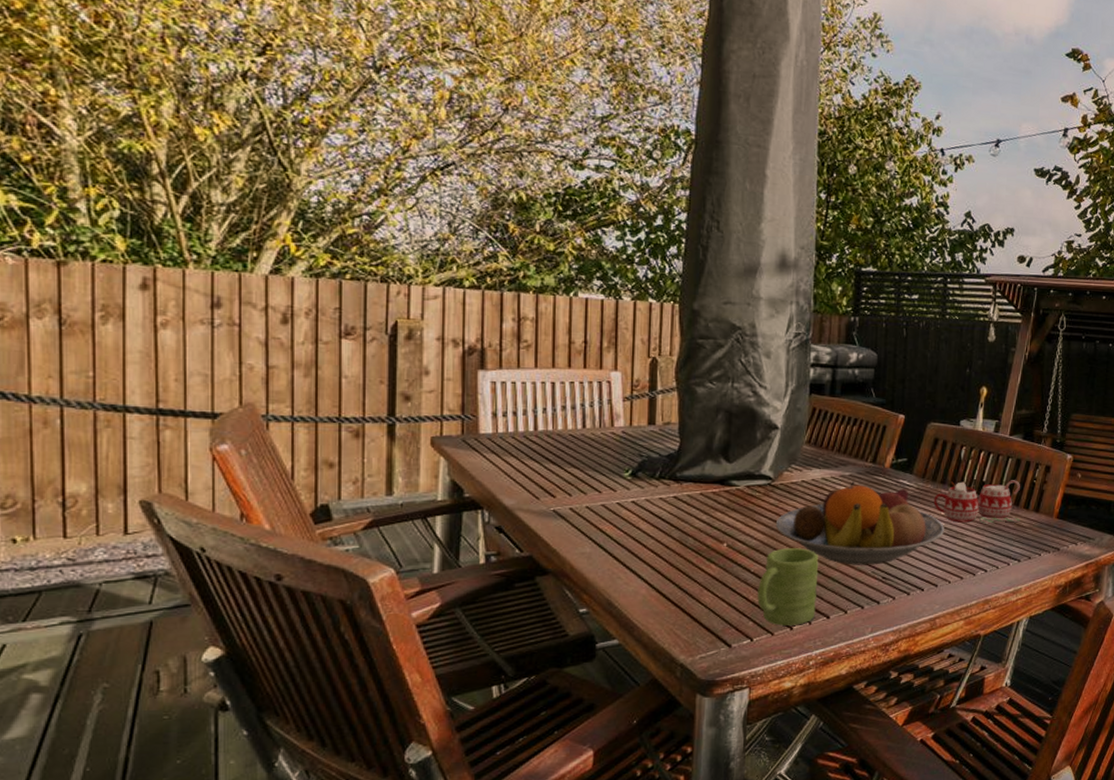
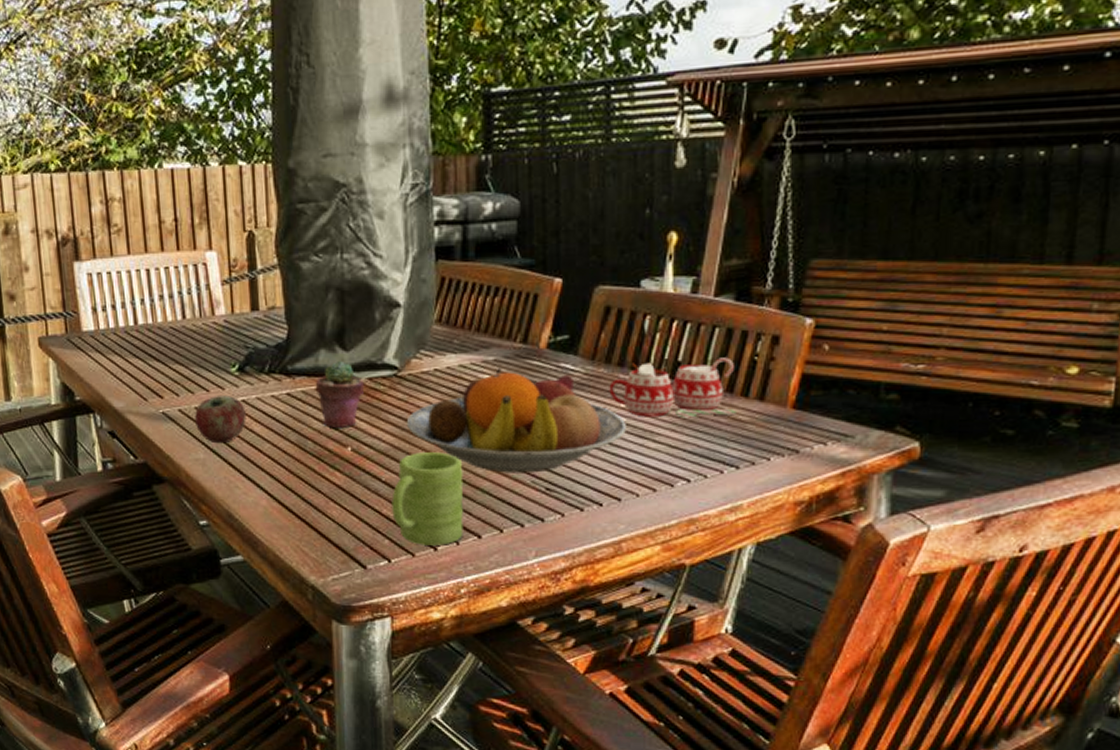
apple: none [585,497,634,539] -> present [195,396,246,444]
potted succulent: none [699,471,743,527] -> present [315,361,365,428]

